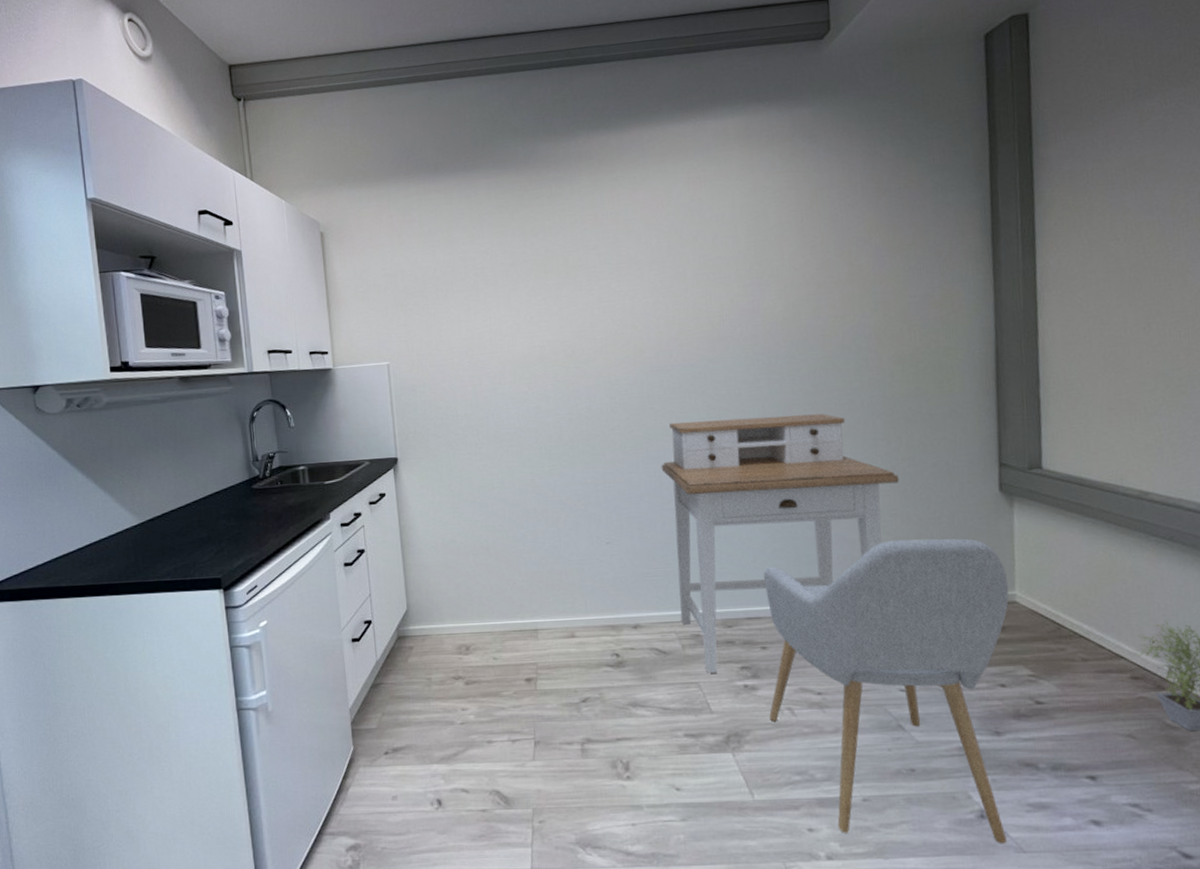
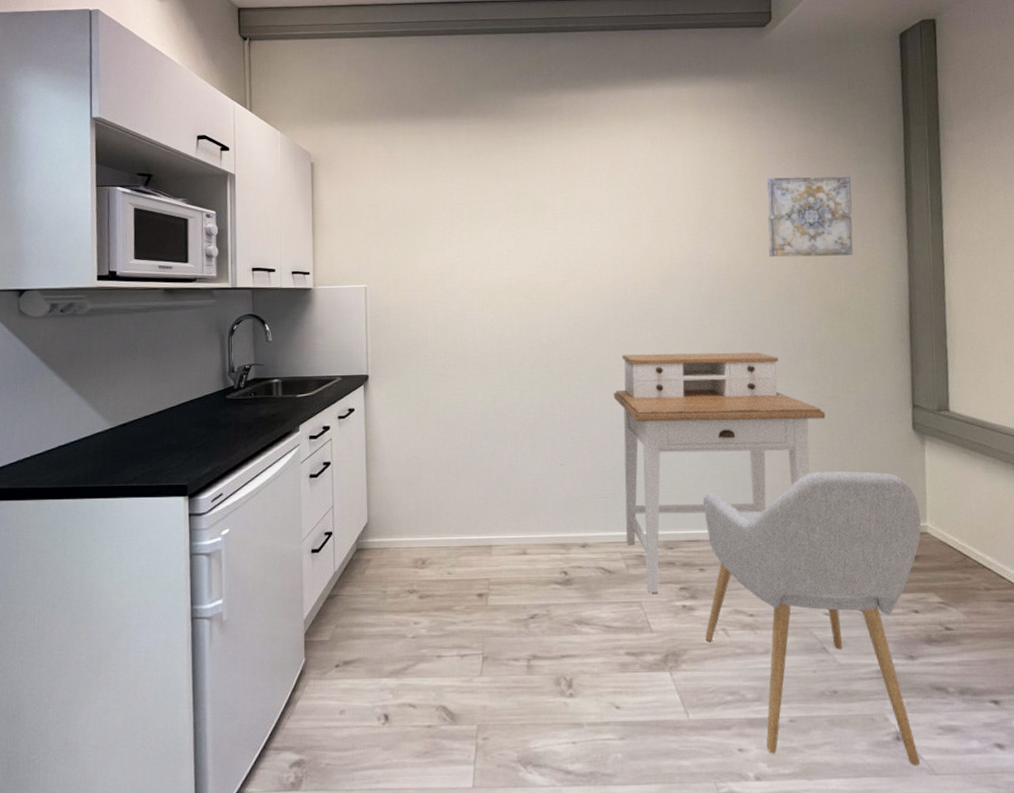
wall art: none [828,208,930,307] -> present [767,176,853,258]

